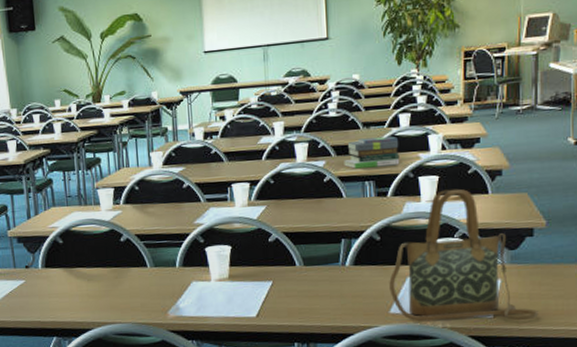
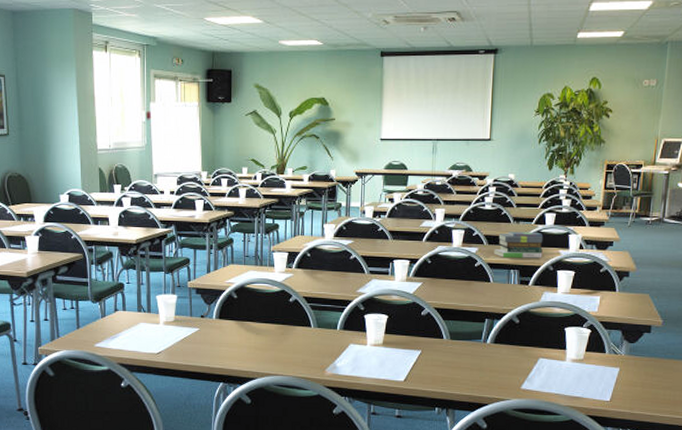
handbag: present [389,189,539,321] -> none [523,284,649,405]

